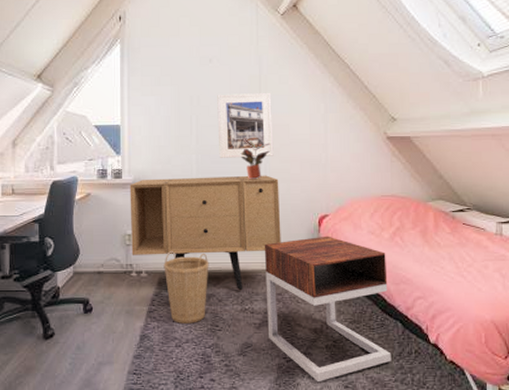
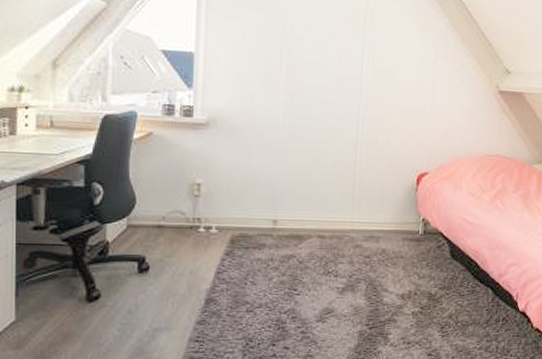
sideboard: present [130,175,281,291] -> none [200,120,378,252]
basket: present [164,251,209,324] -> none [238,205,292,287]
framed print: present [217,92,274,158] -> none [311,25,378,104]
potted plant: present [240,138,271,180] -> none [336,80,372,129]
nightstand: present [264,236,392,381] -> none [351,195,484,349]

